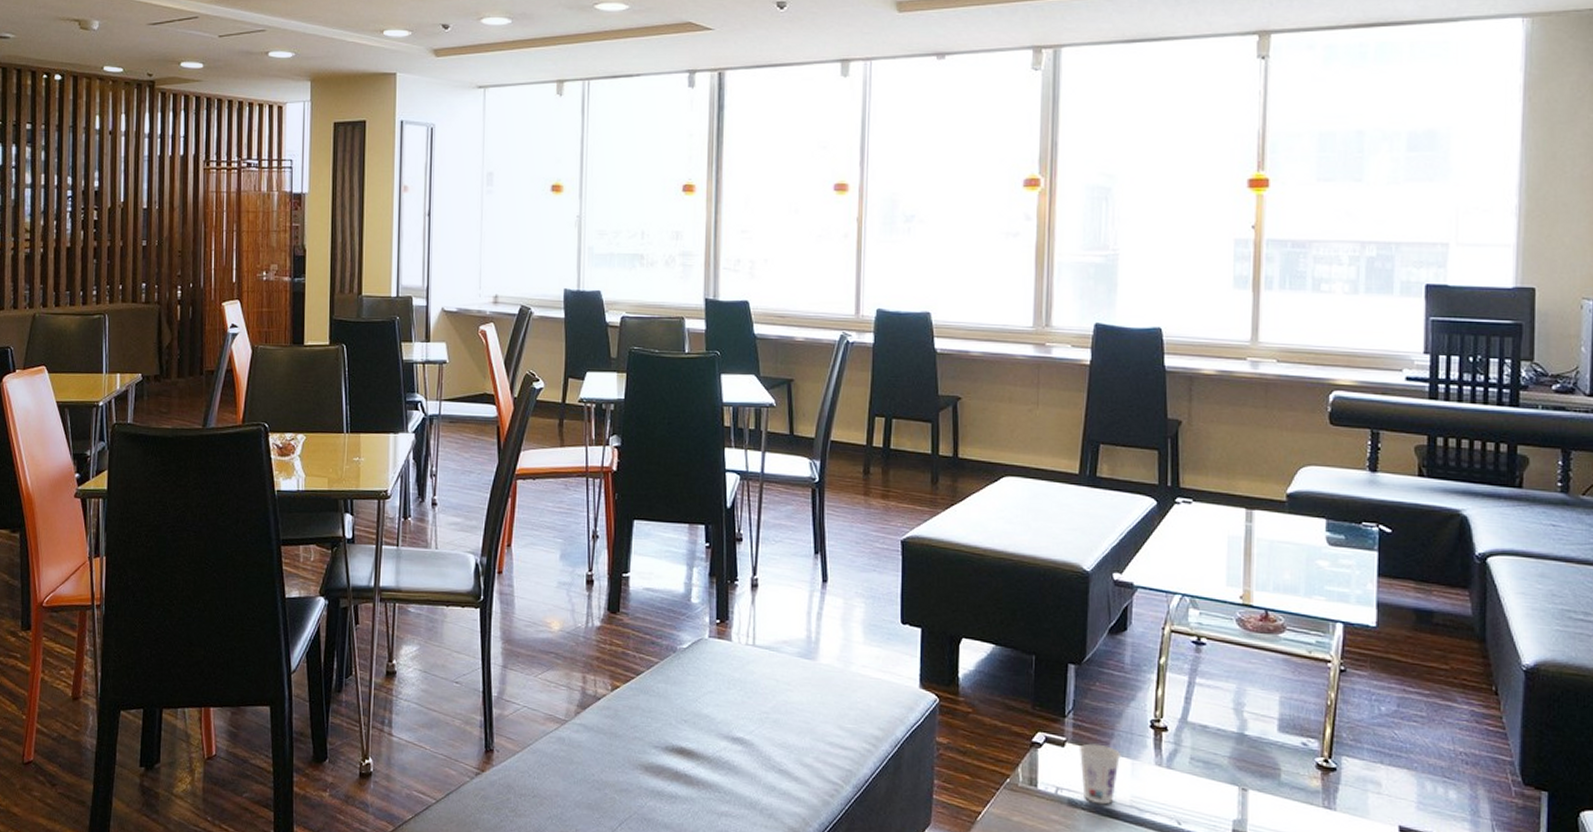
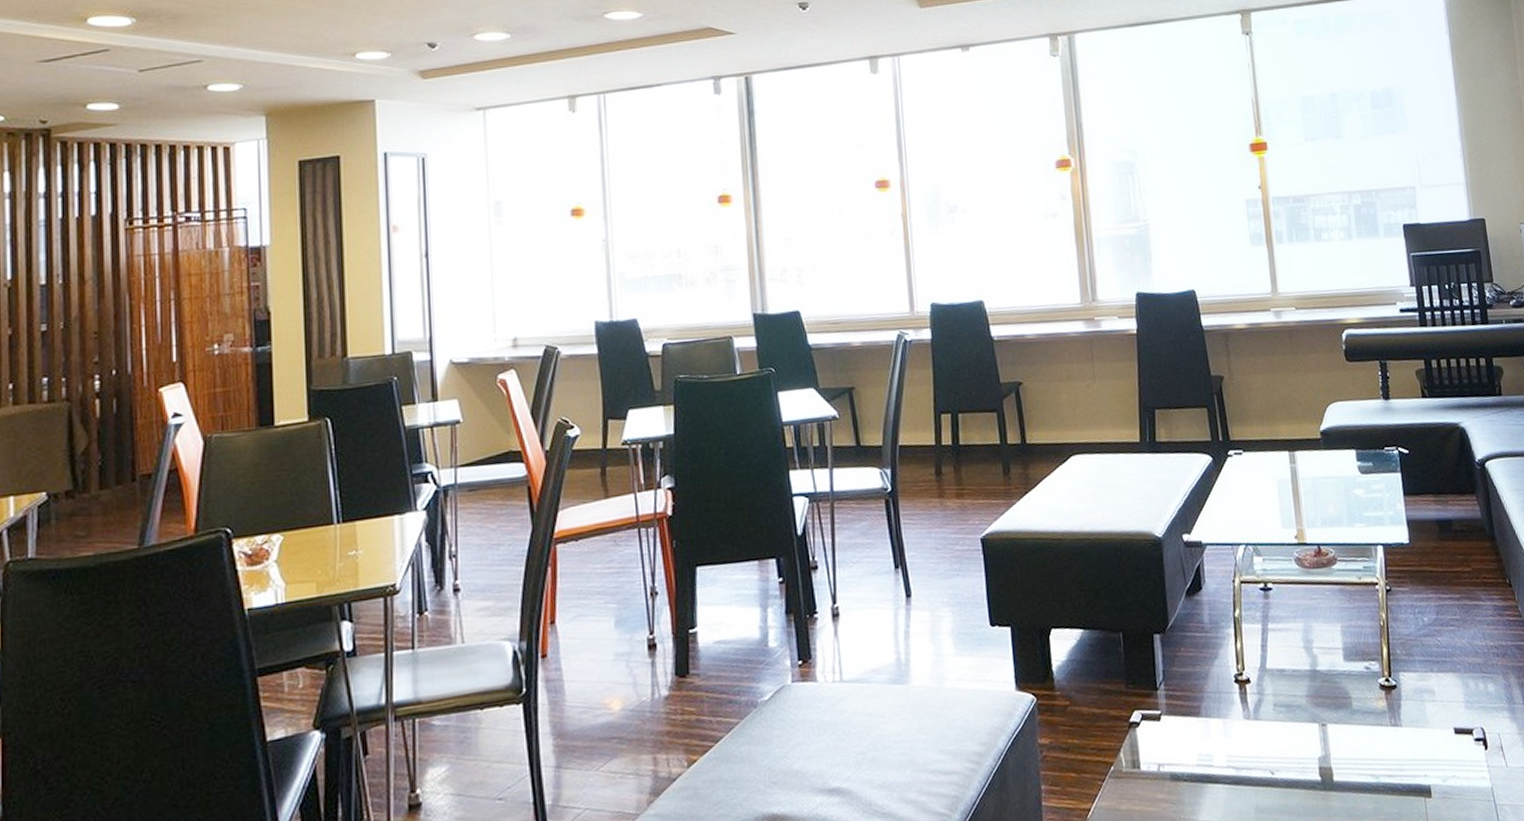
cup: present [1078,743,1120,805] -> none [1173,710,1212,773]

